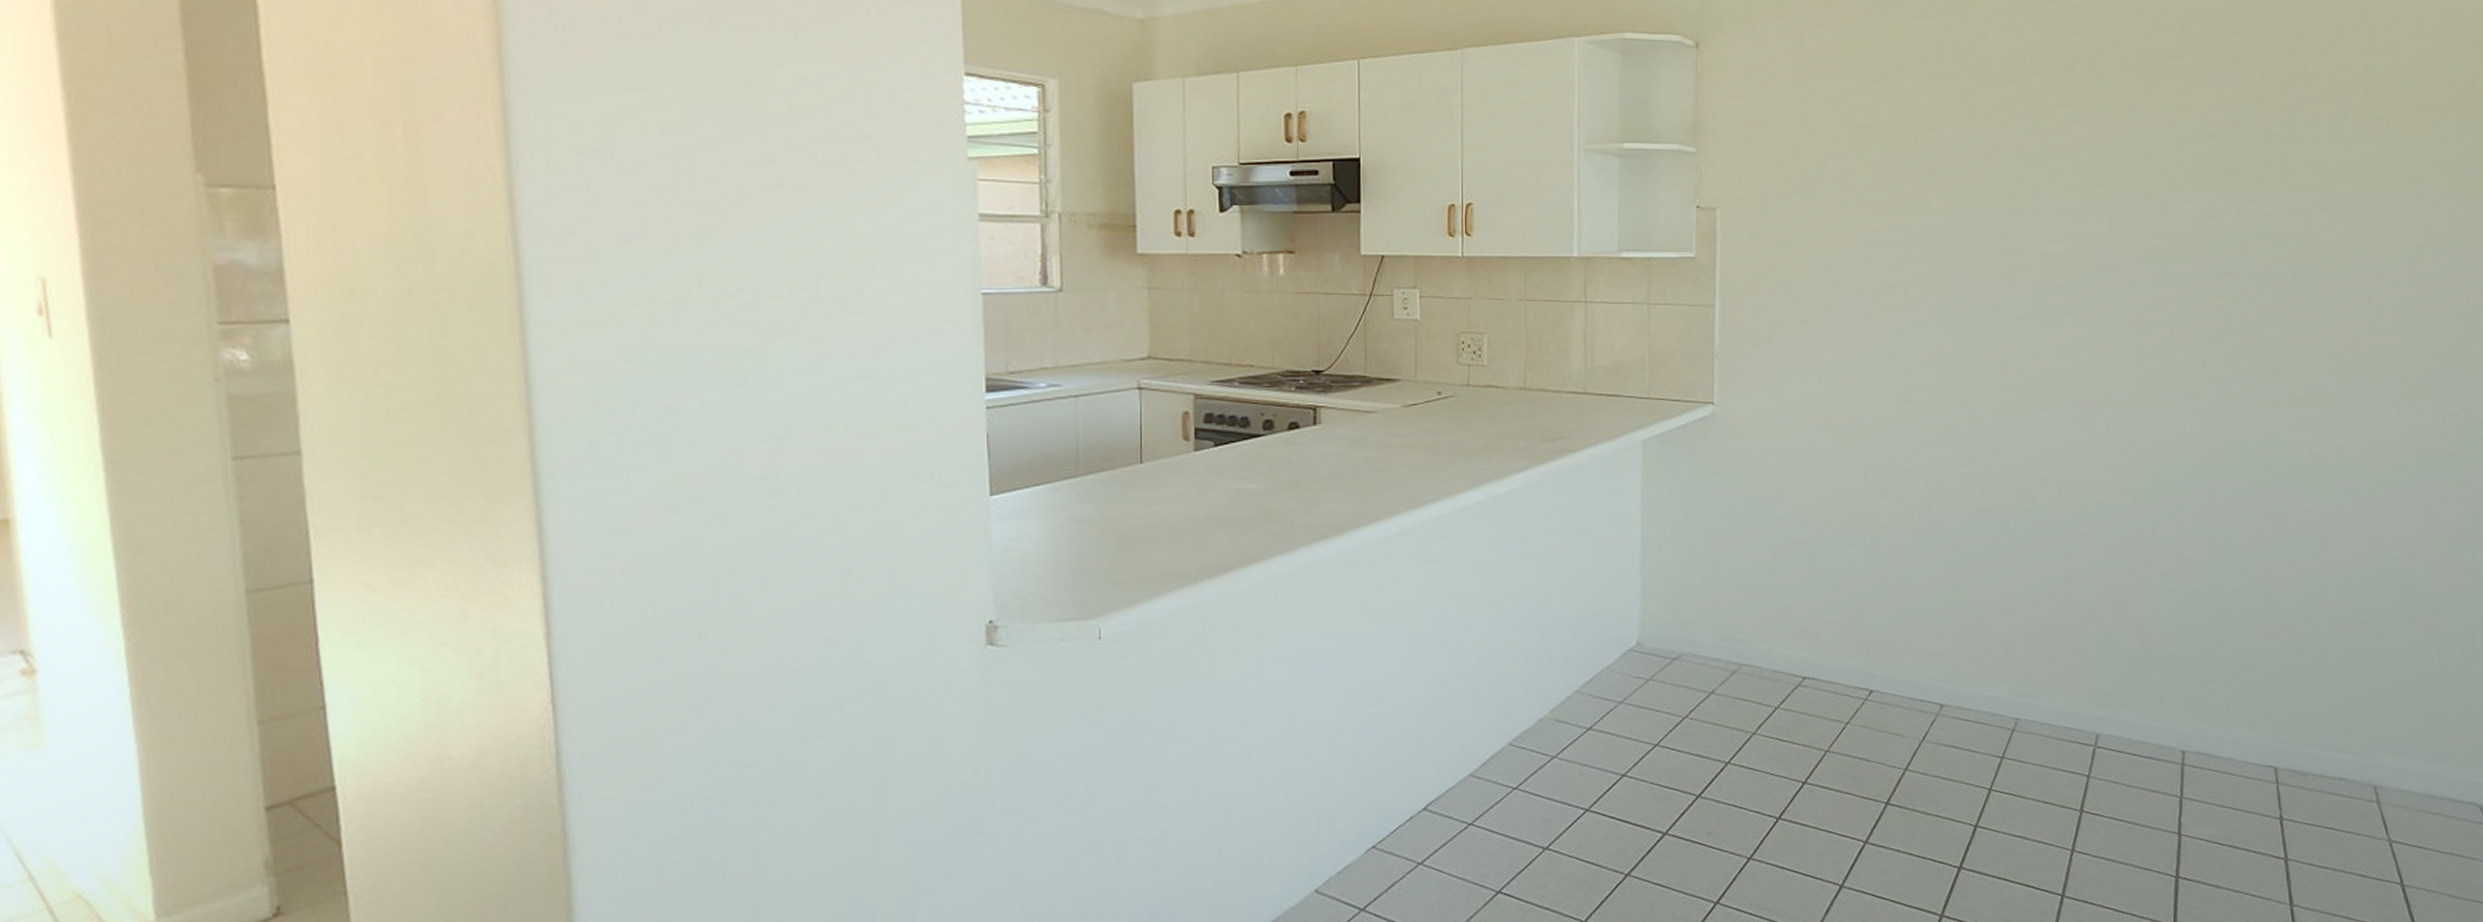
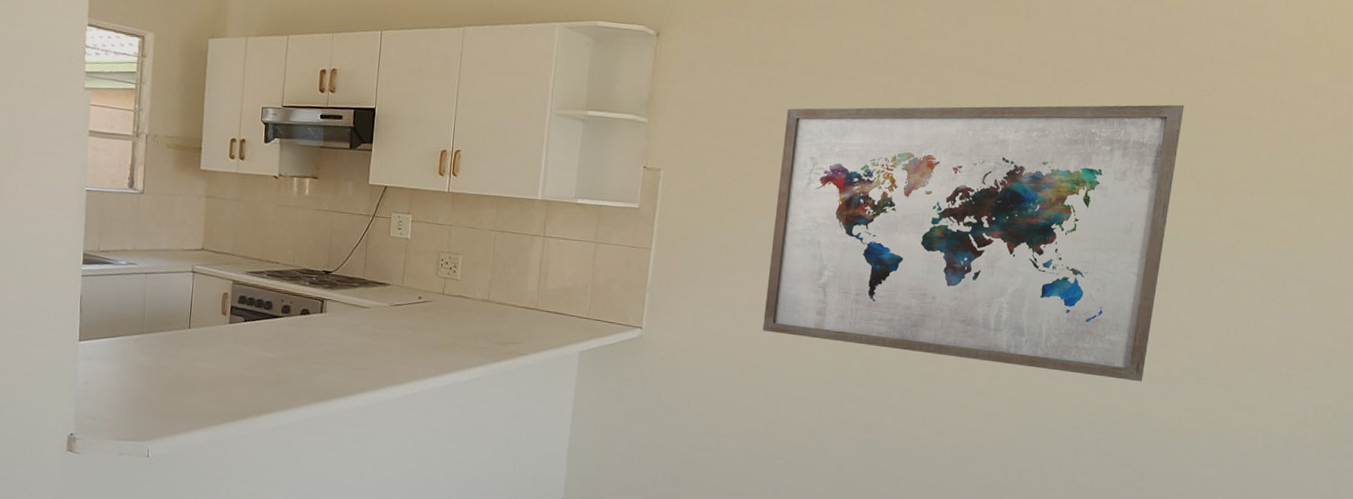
wall art: none [1853,91,2278,409] -> present [762,104,1185,382]

